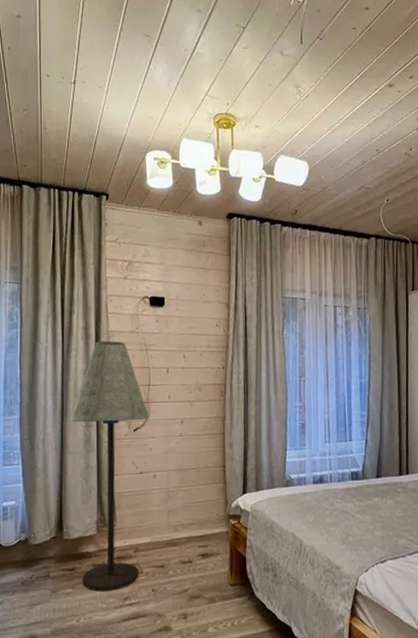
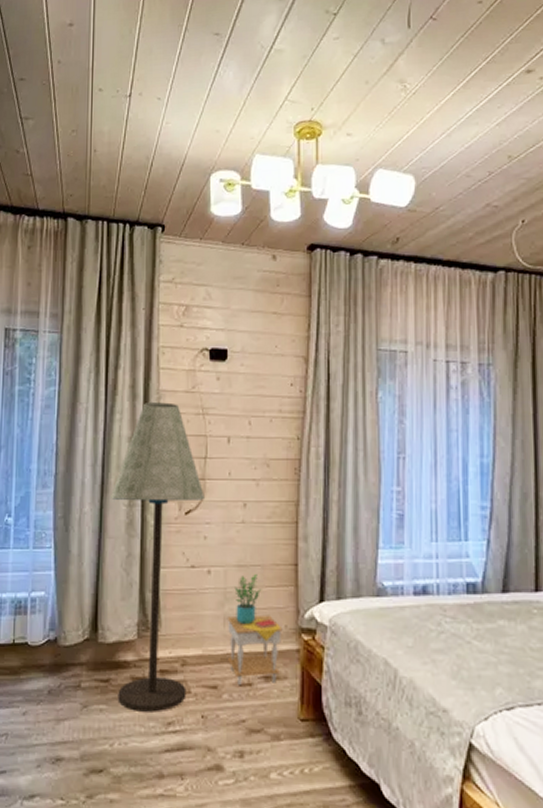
side table: none [170,476,215,564] -> present [227,574,283,686]

